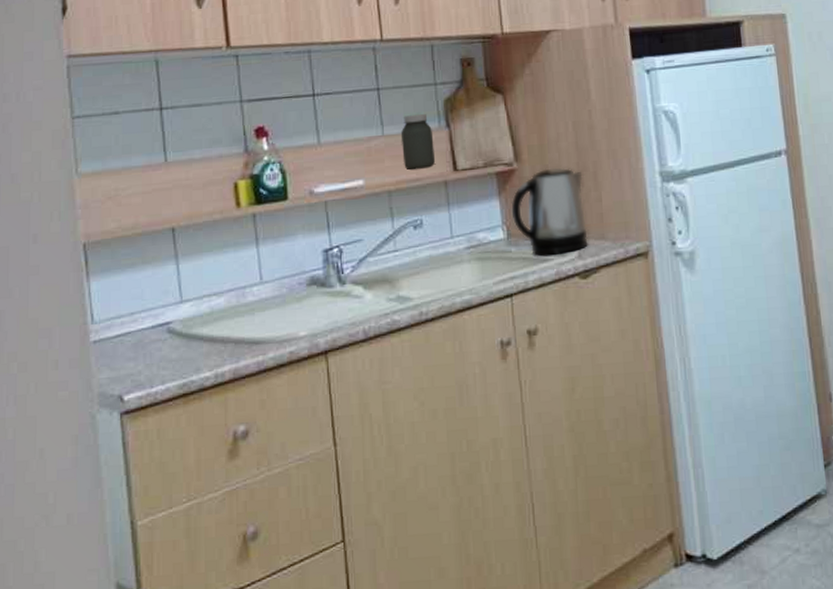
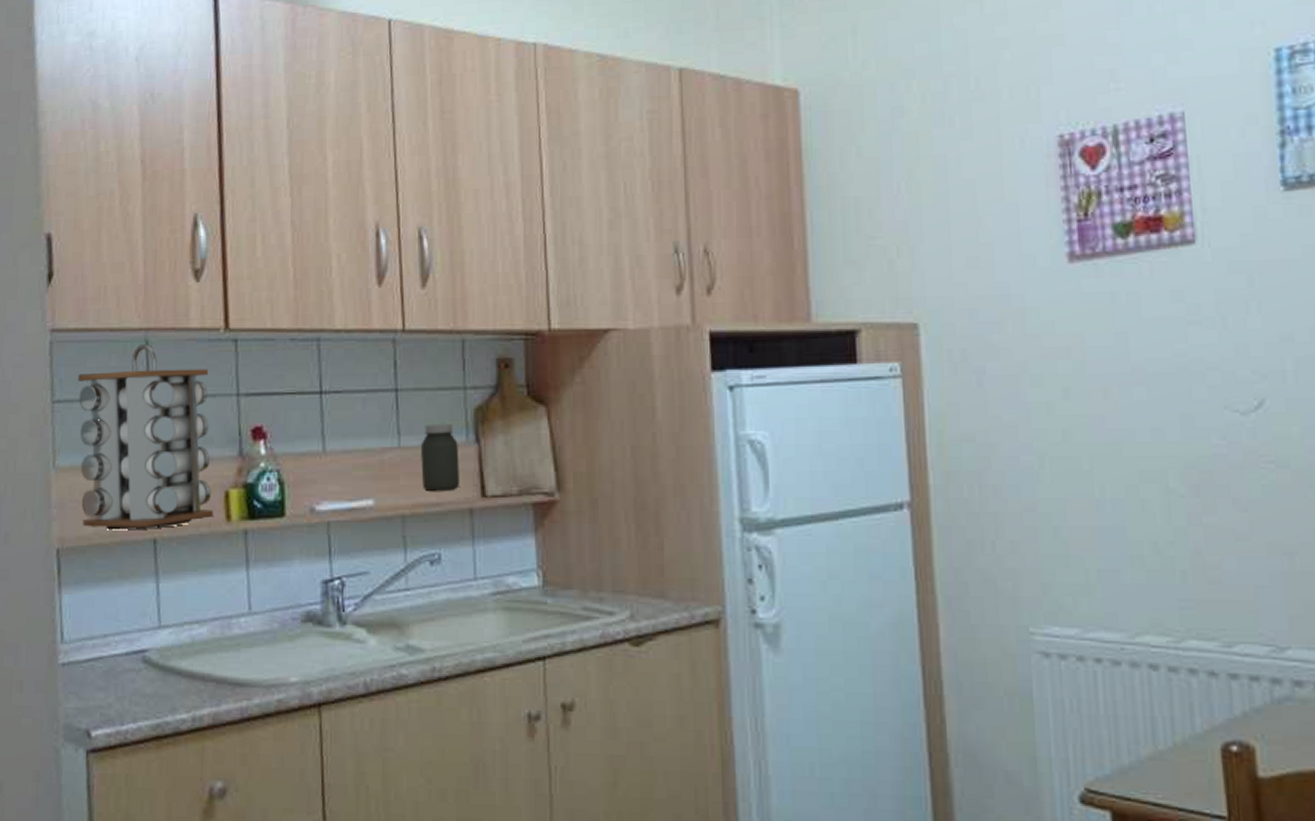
spice rack: none [95,64,224,224] -> present [78,345,213,531]
kettle: present [511,167,588,256] -> none [549,502,643,614]

